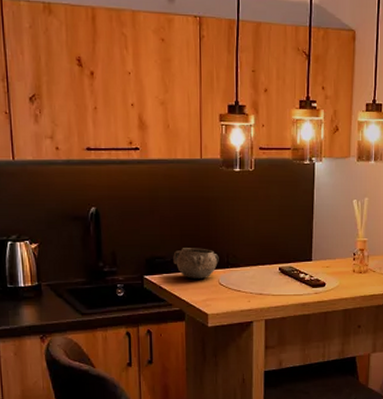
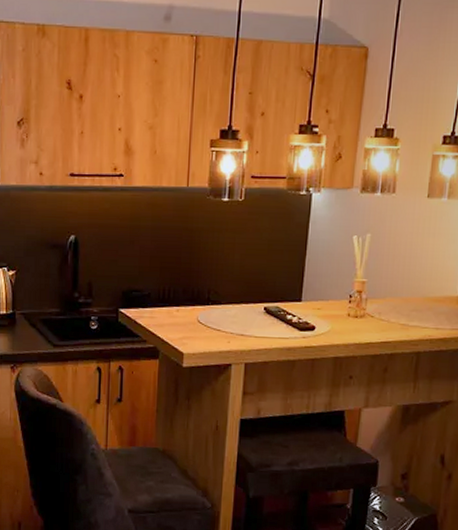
decorative bowl: present [173,248,219,279] -> none [151,281,200,315]

